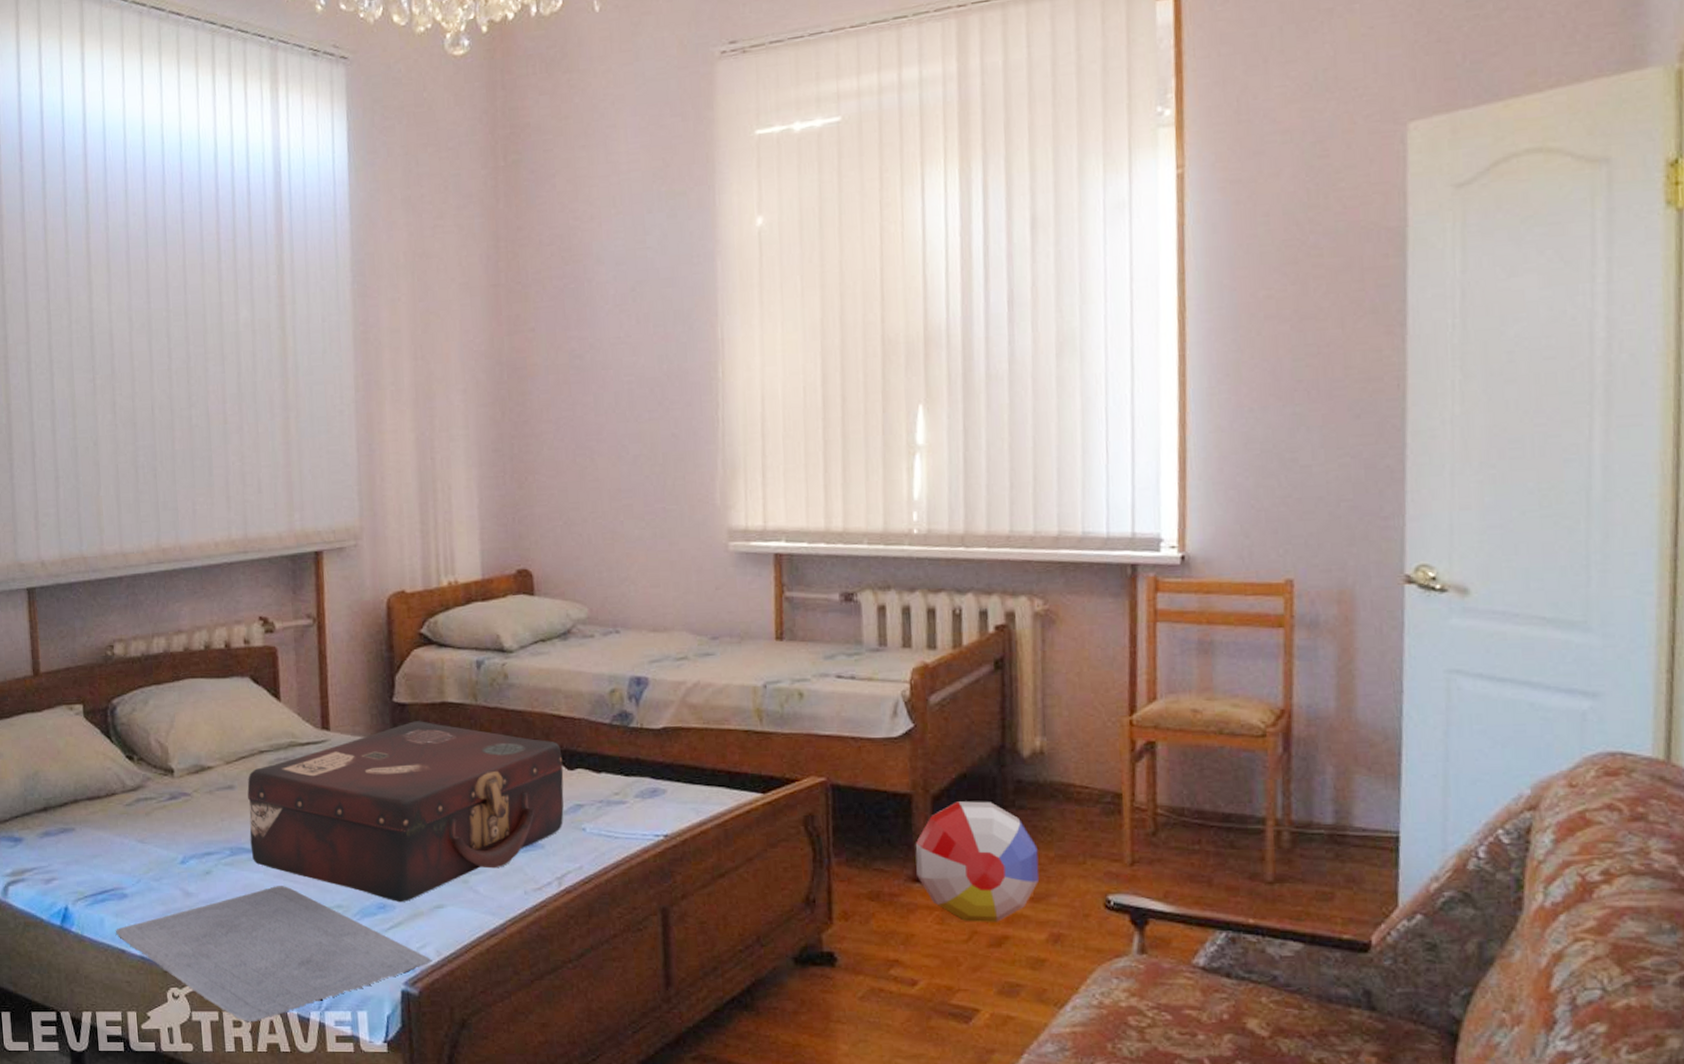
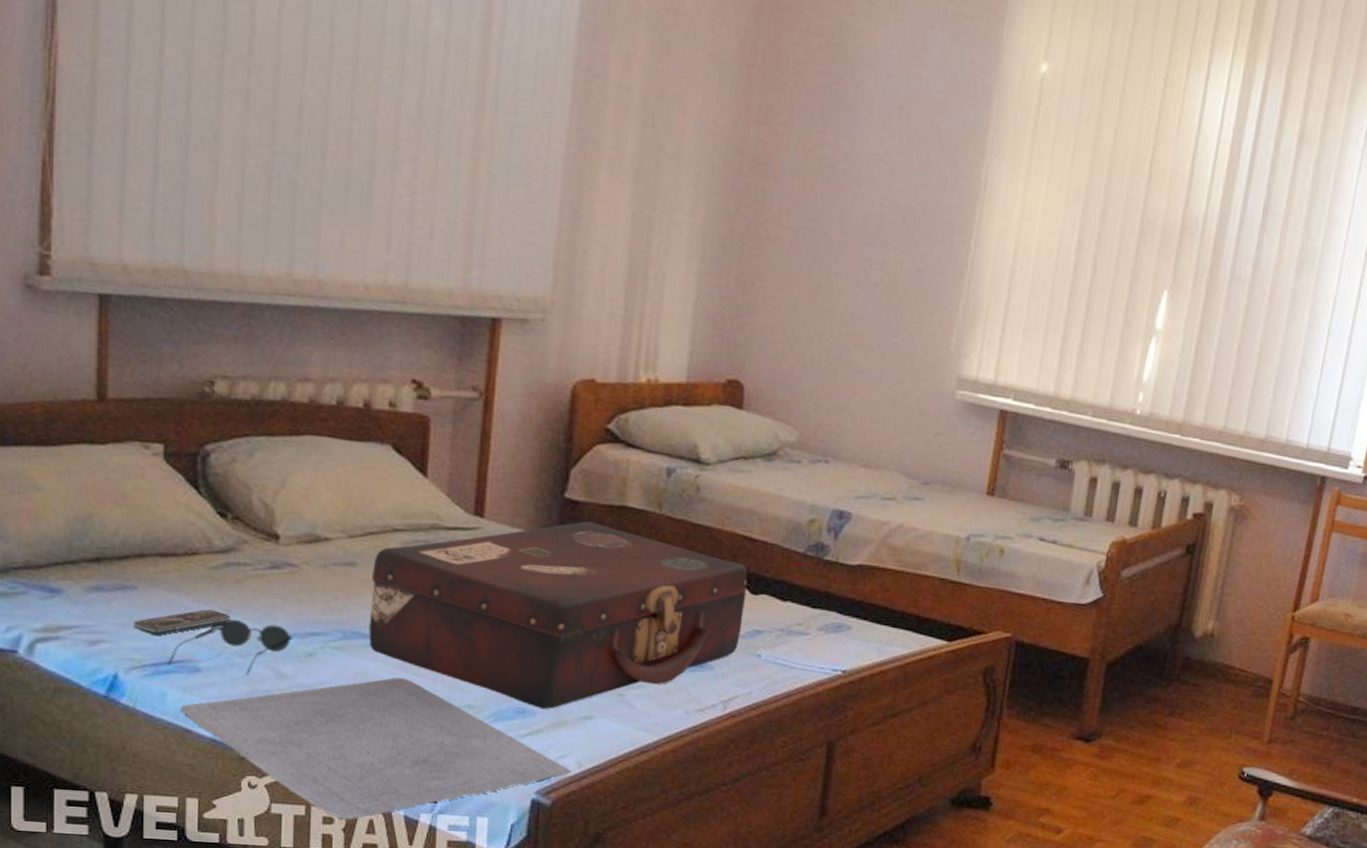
mobile phone: none [75,841,146,870] -> present [133,609,231,636]
sunglasses: none [103,848,193,897] -> present [168,619,293,676]
beachball: present [915,801,1039,922] -> none [1080,670,1192,783]

